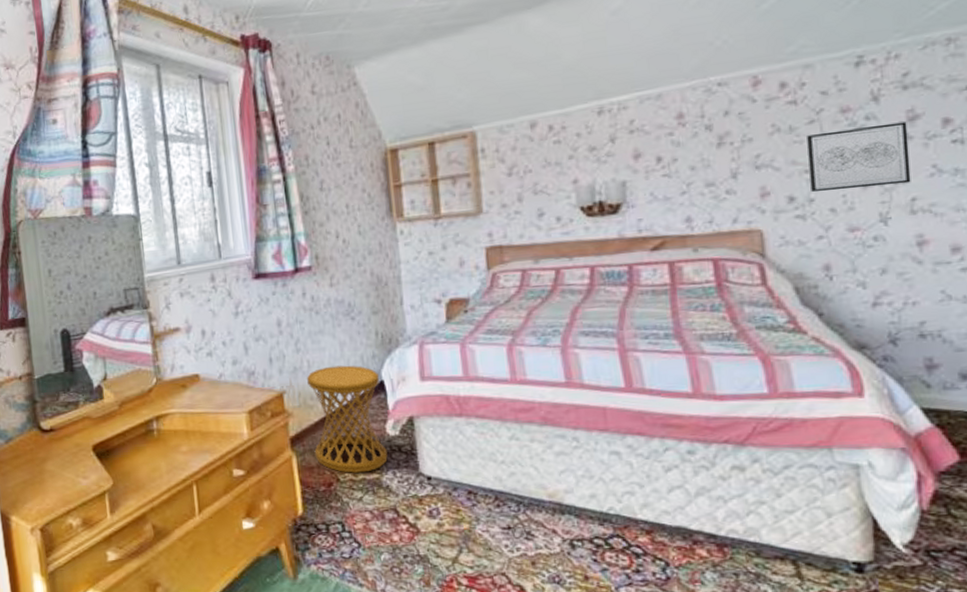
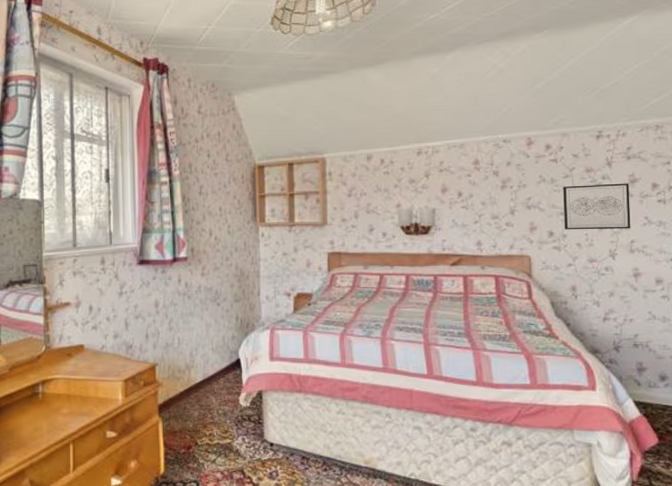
side table: present [307,365,388,473] -> none [177,344,239,438]

